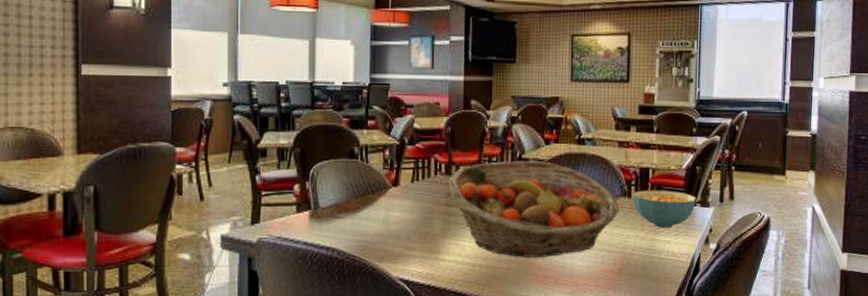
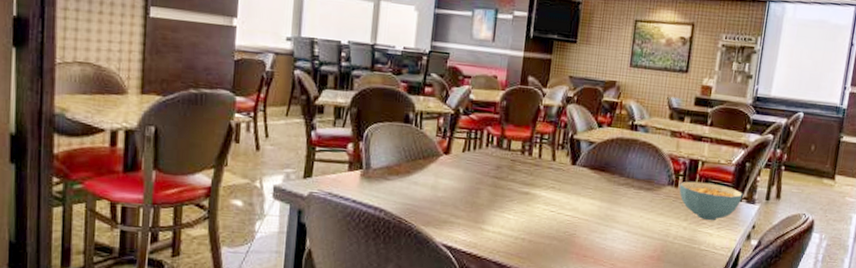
fruit basket: present [448,161,620,258] -> none [499,139,666,238]

